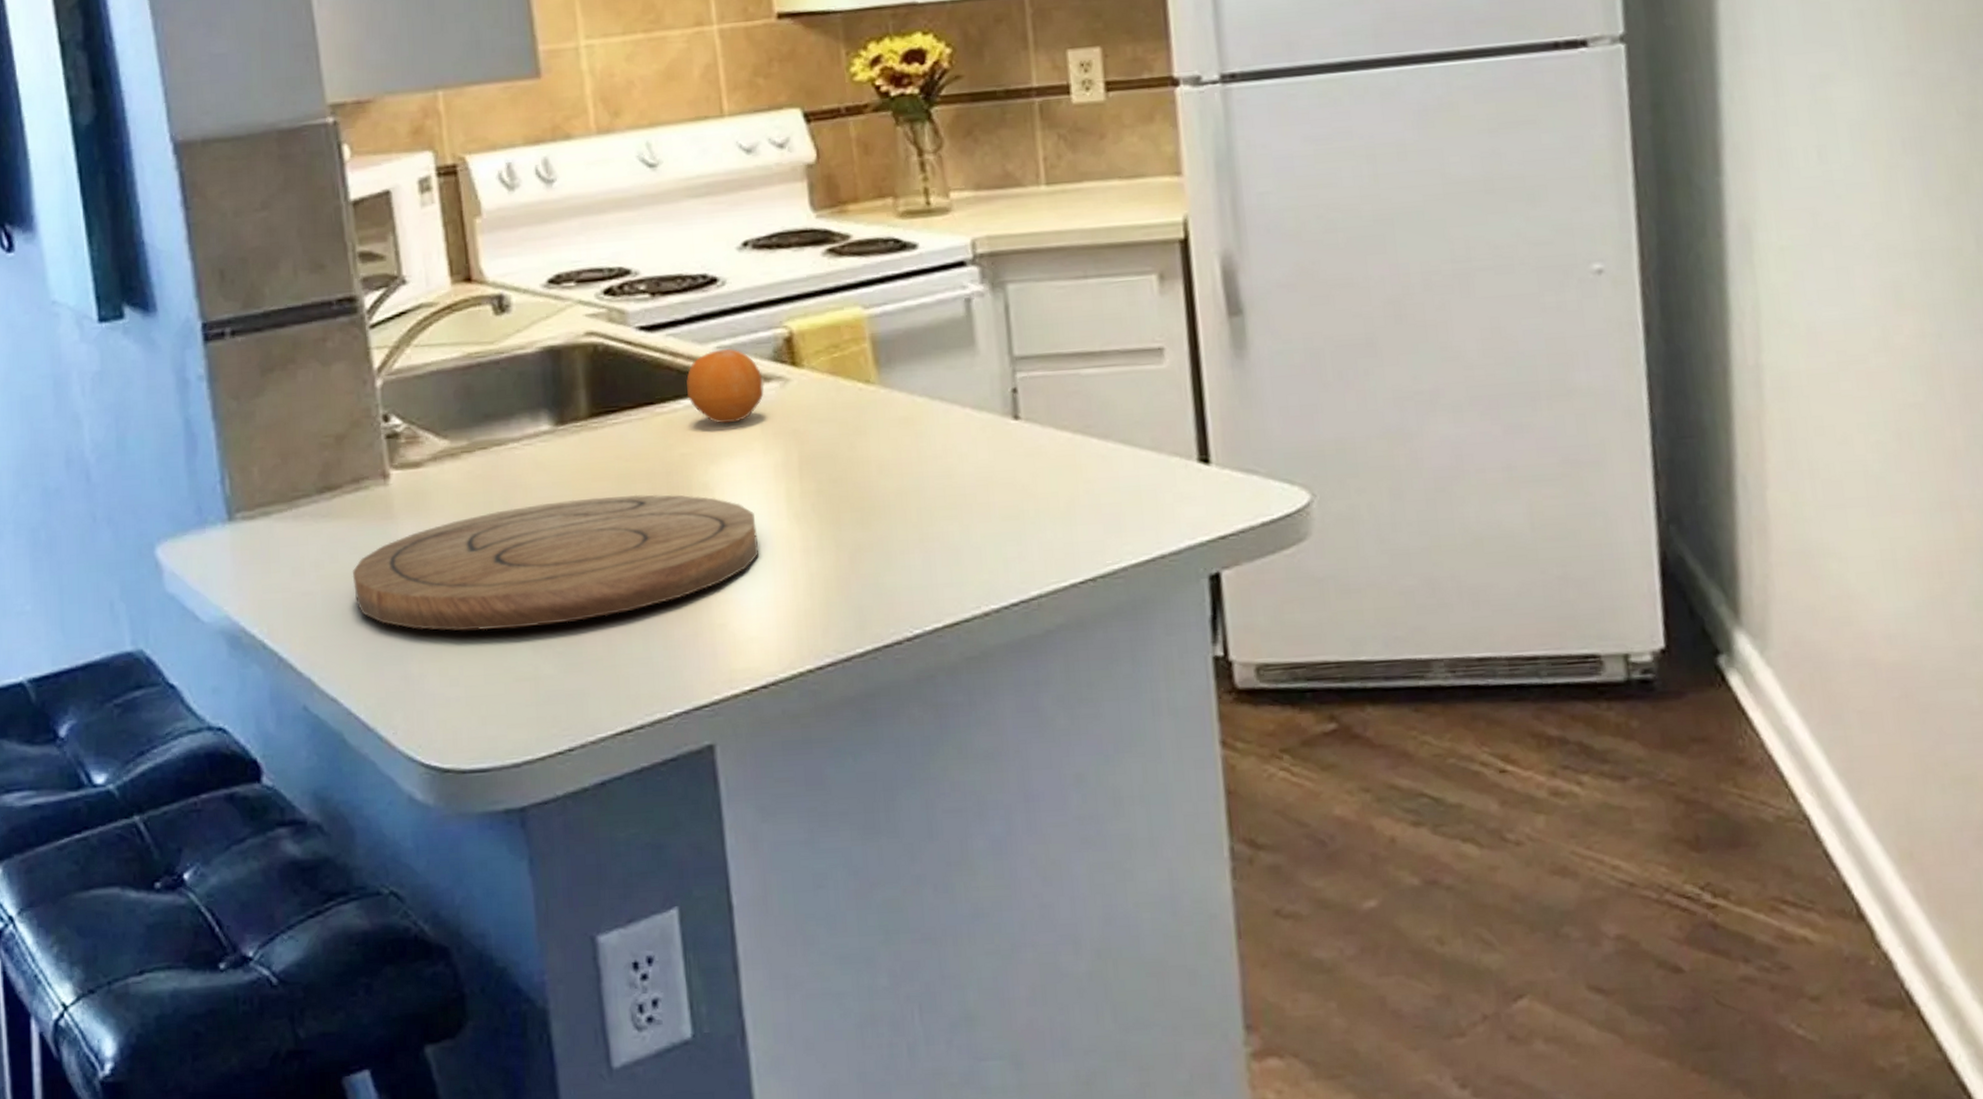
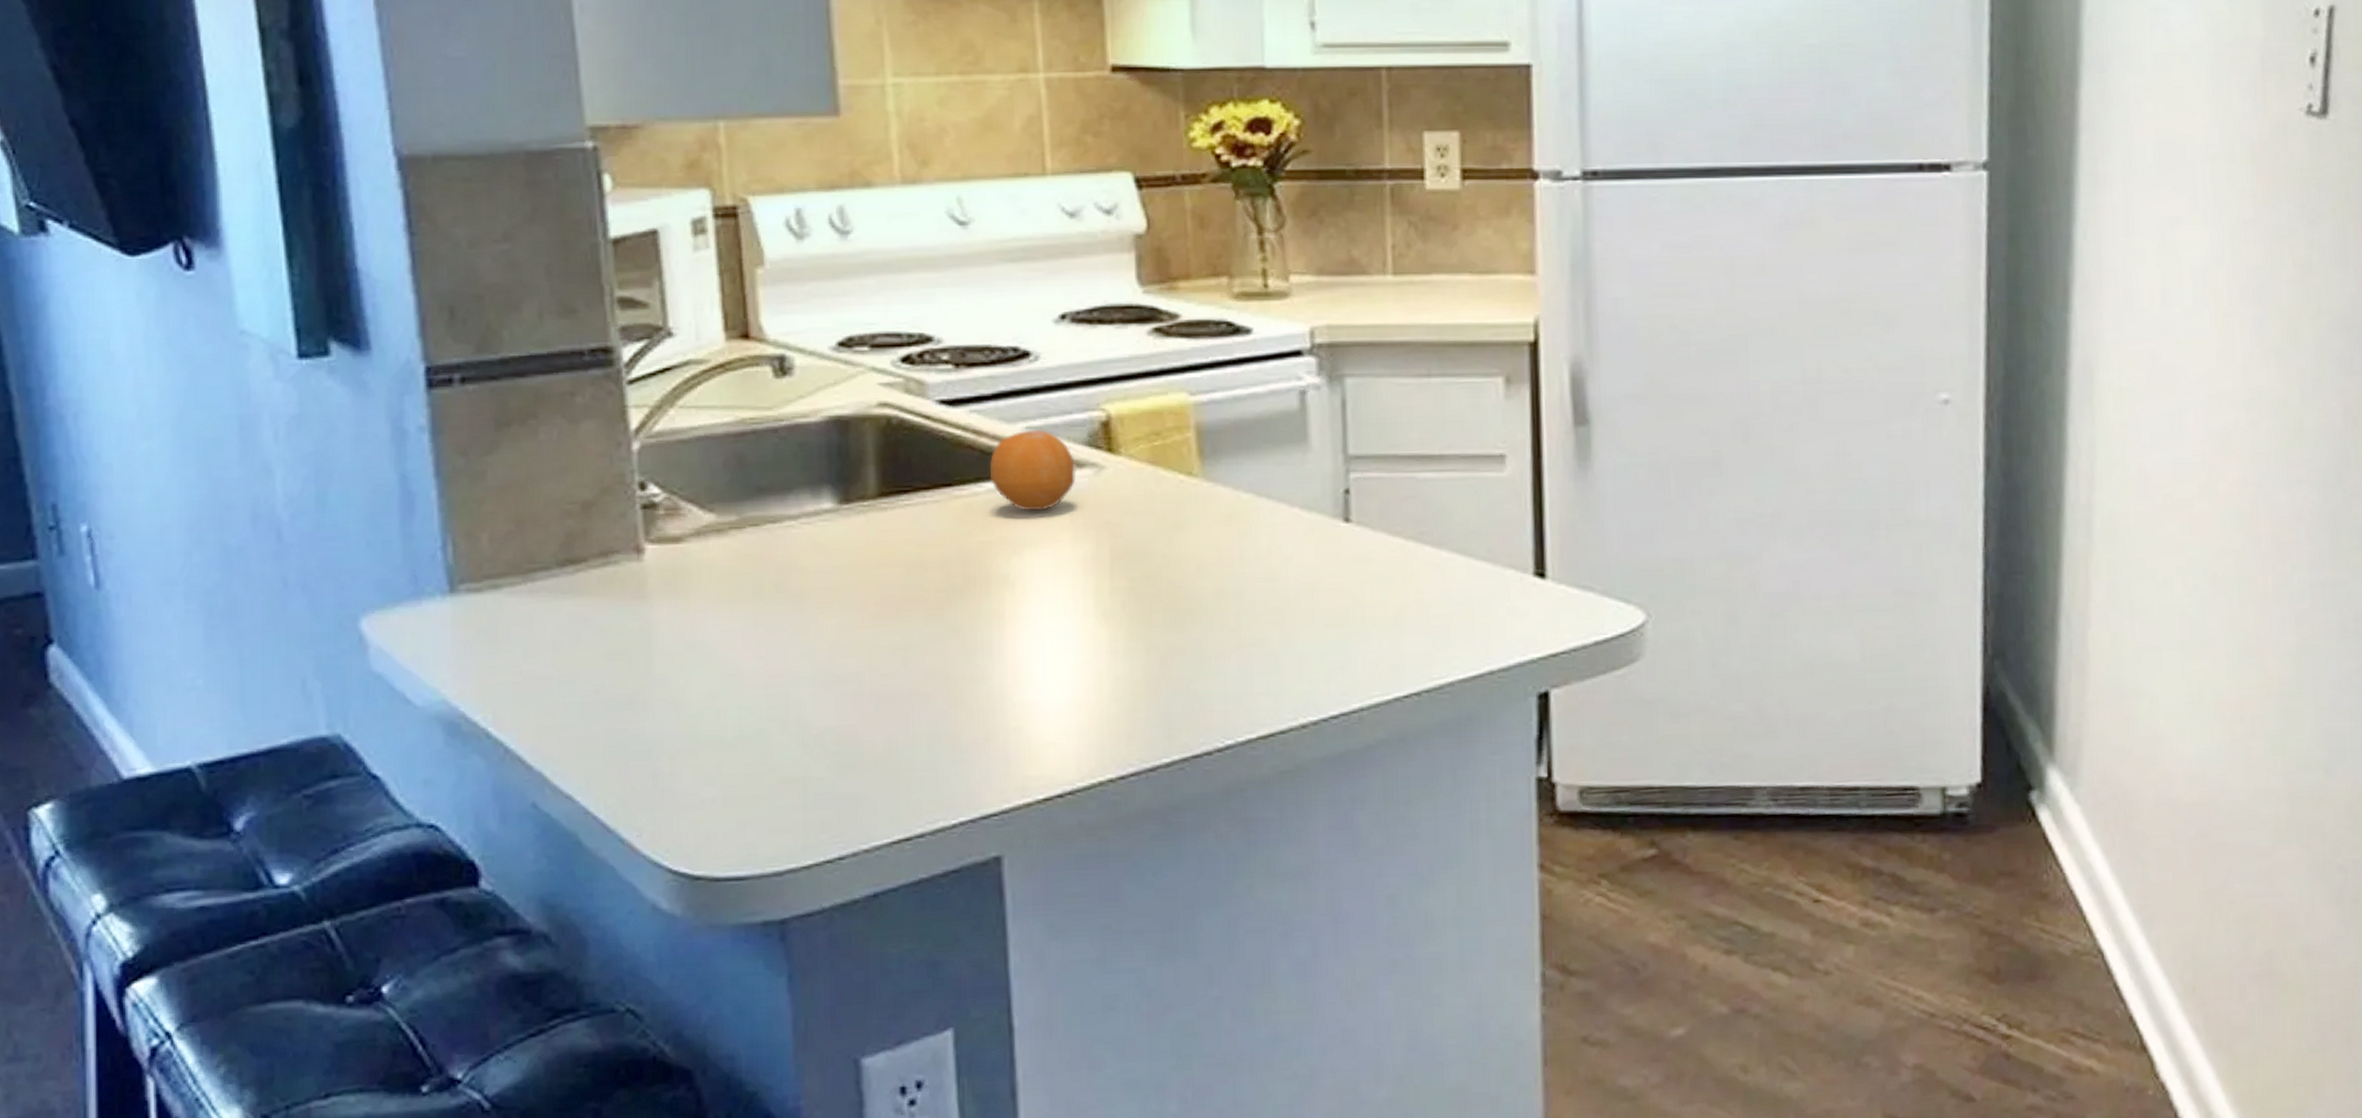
cutting board: present [352,494,760,631] -> none [595,583,1062,726]

